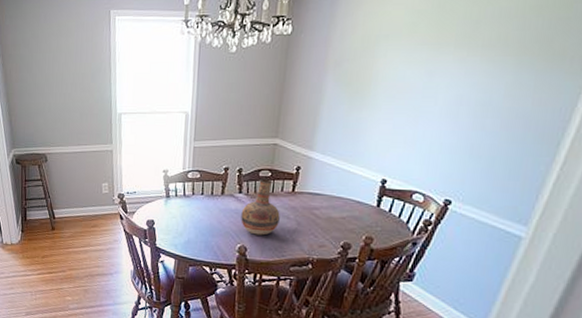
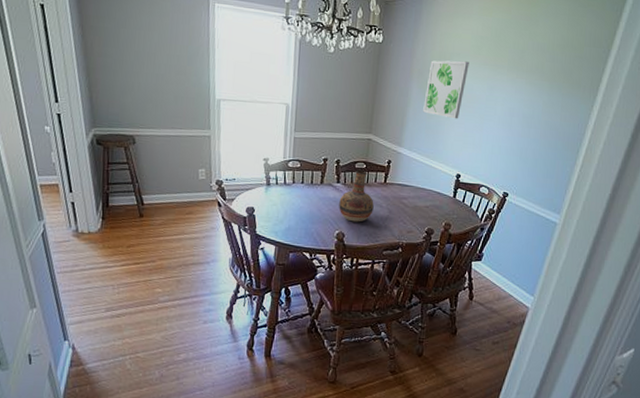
wall art: none [340,43,401,114] -> present [423,60,469,119]

